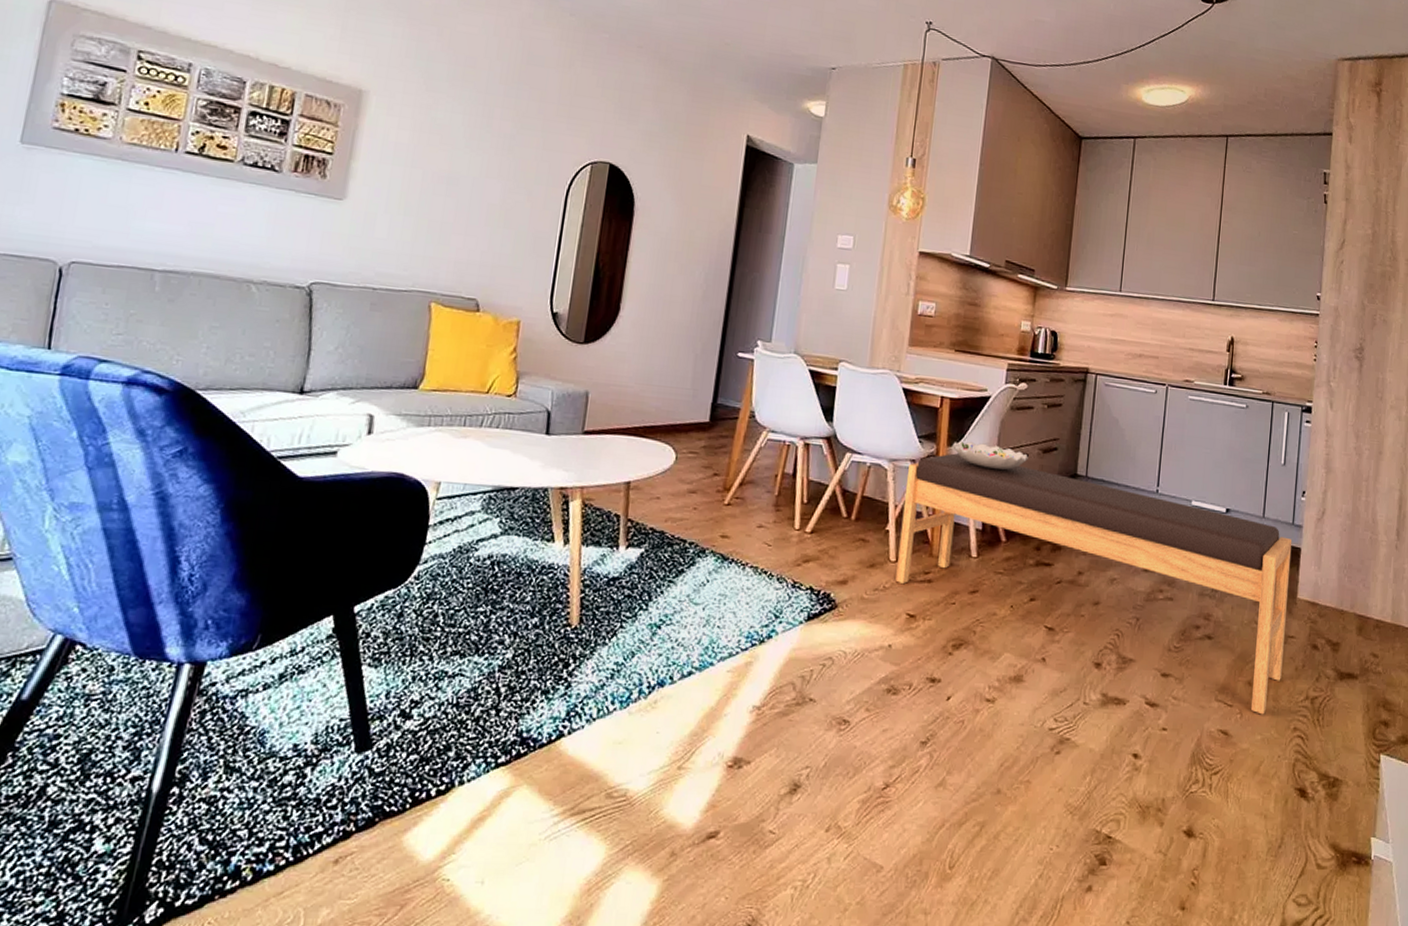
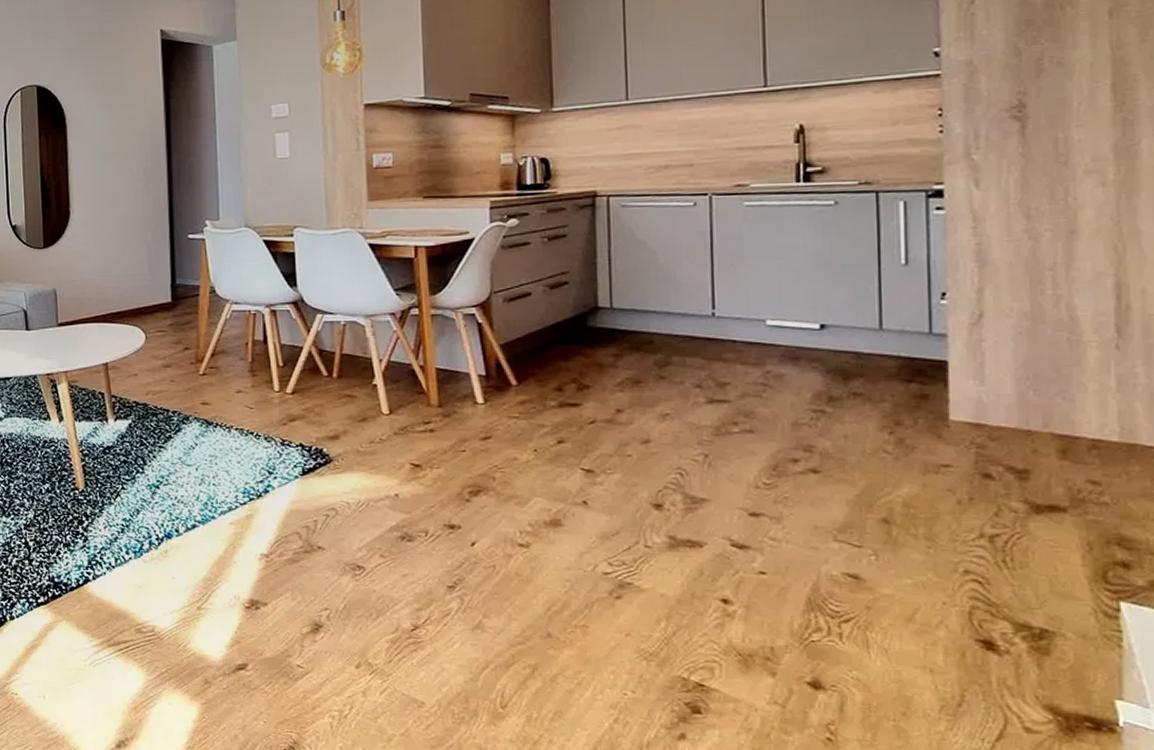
bench: present [895,453,1293,715] -> none [388,301,936,556]
decorative bowl: present [953,441,1028,470] -> none [437,287,532,312]

